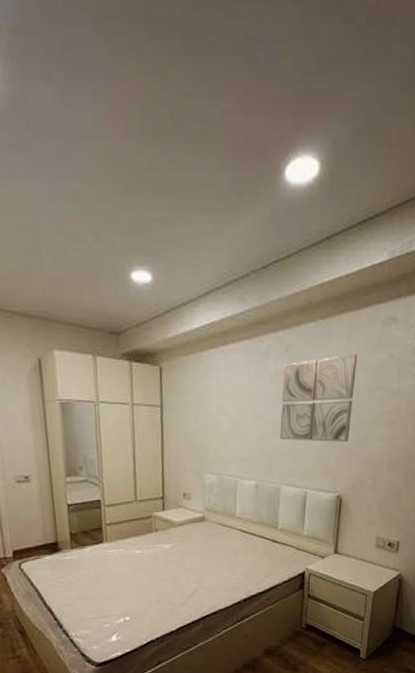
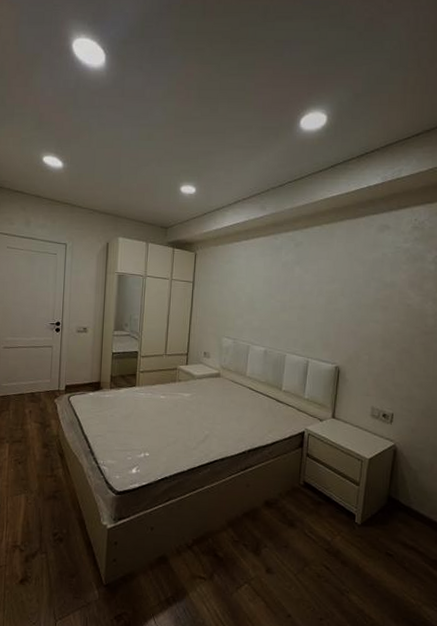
wall art: present [280,353,358,443] -> none [287,251,356,322]

